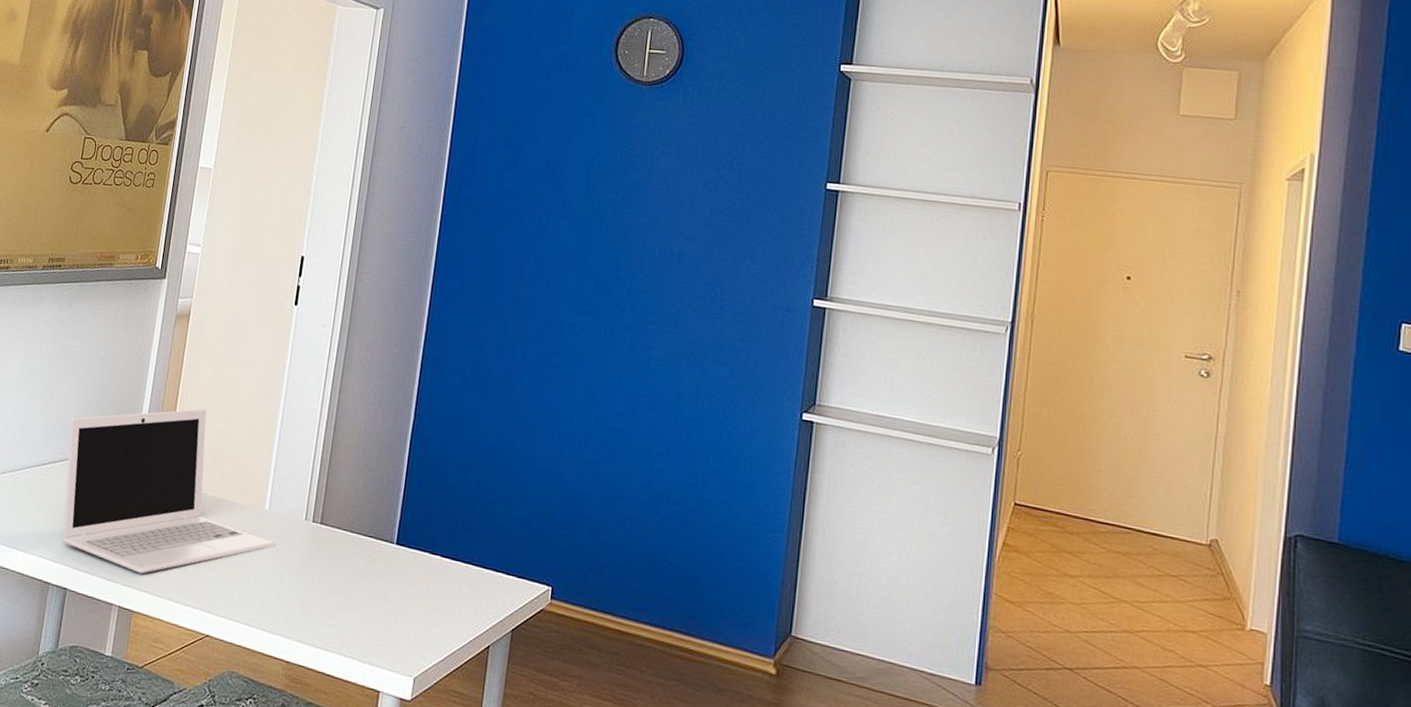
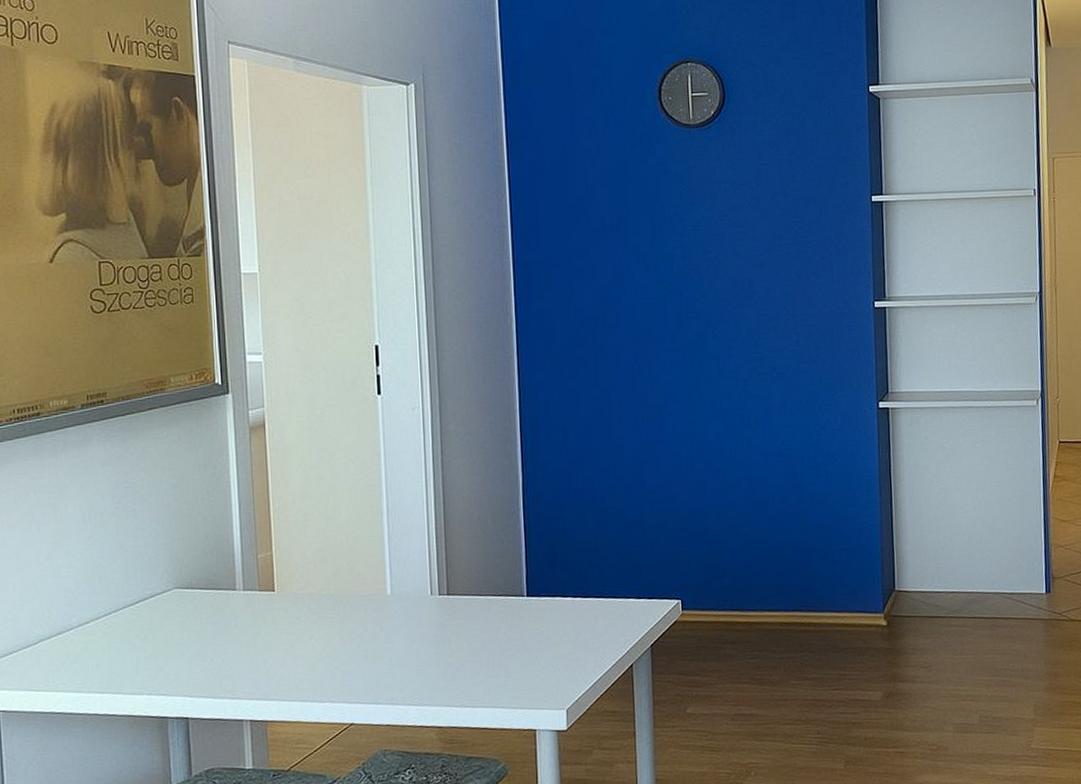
laptop: present [62,408,276,574] -> none [153,513,406,685]

